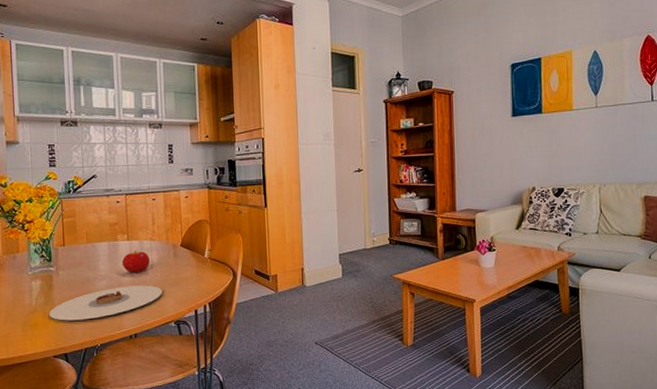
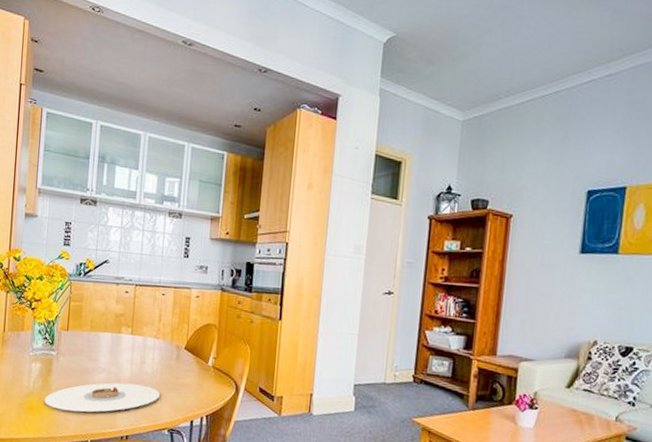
fruit: present [121,250,150,273] -> none [122,346,151,371]

